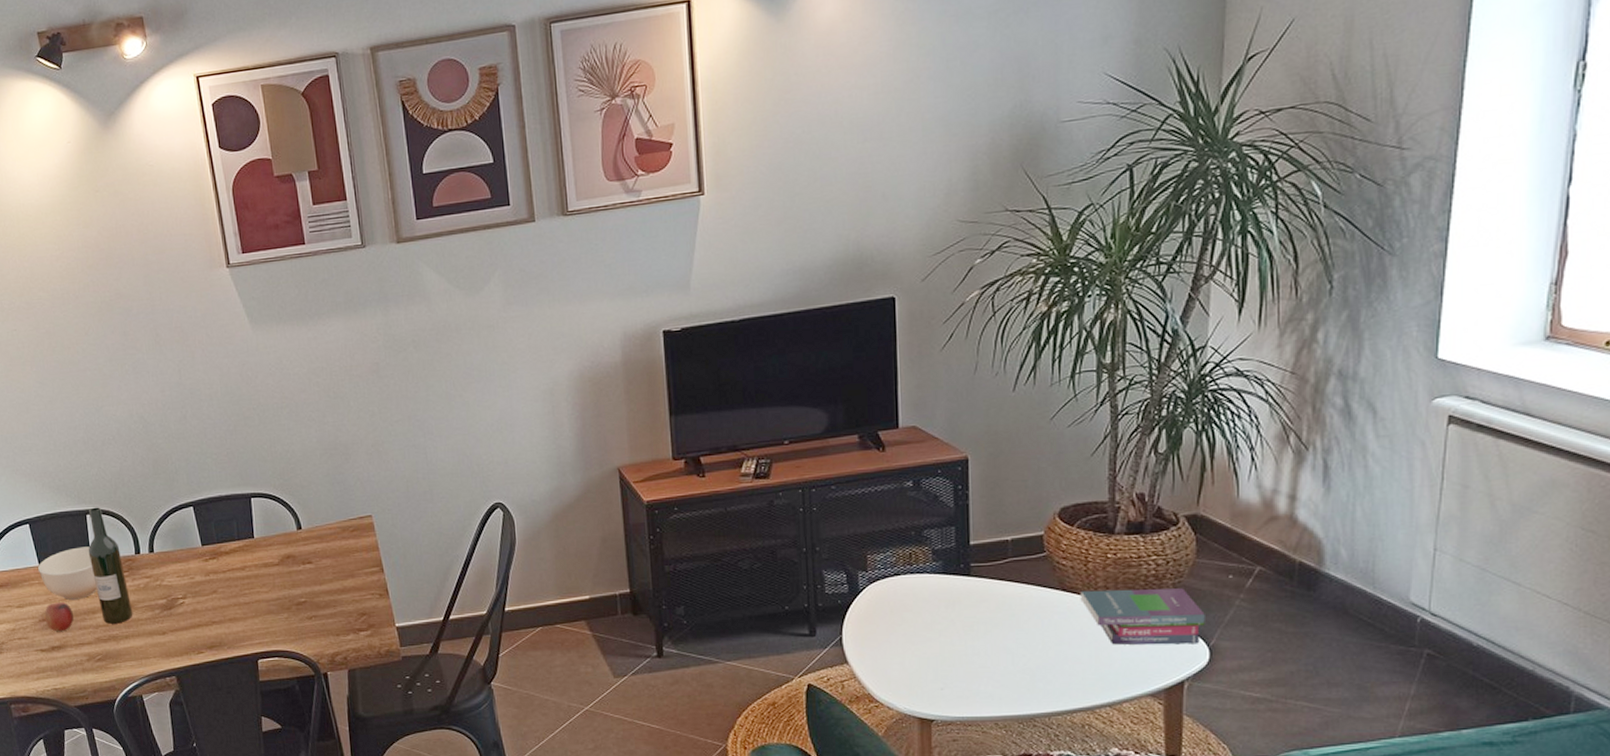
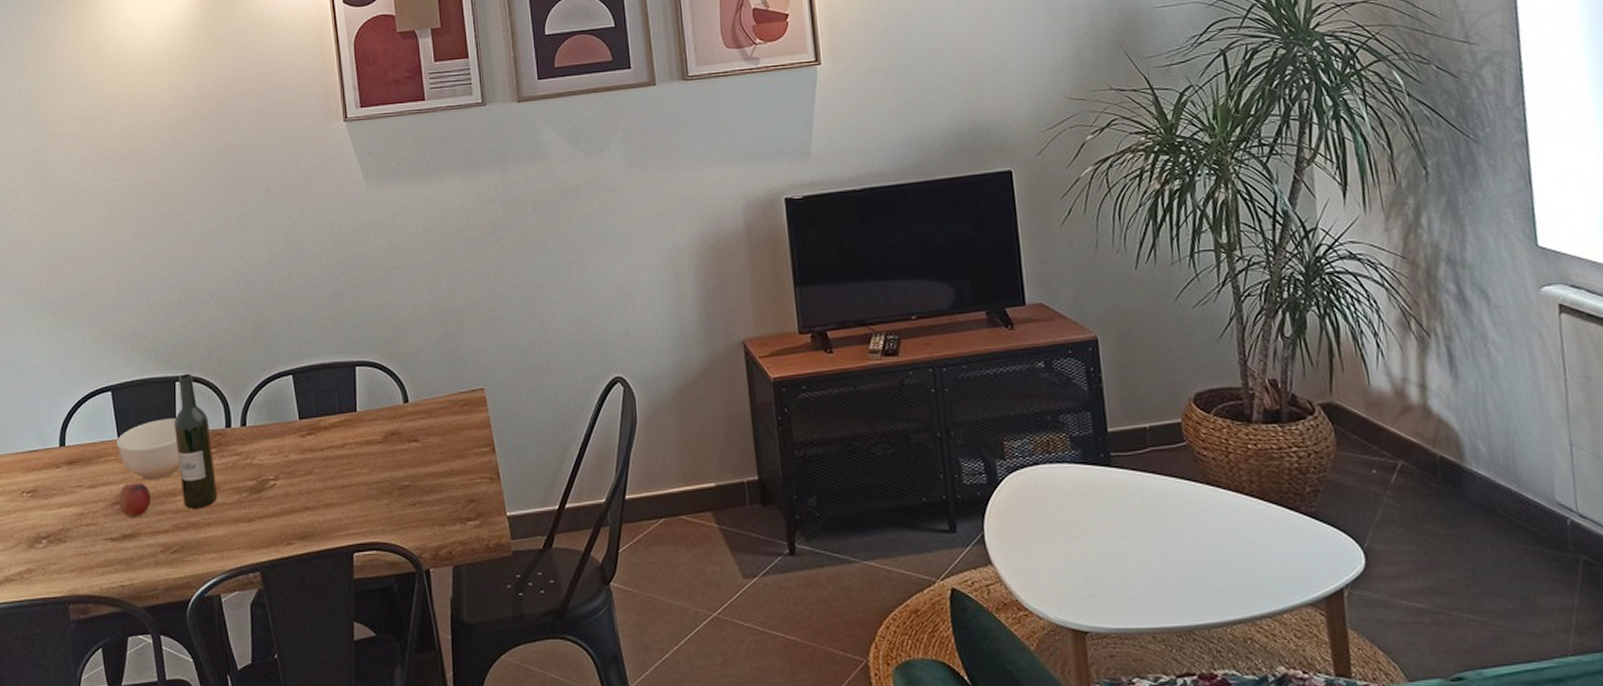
books: present [1080,588,1205,645] -> none [1225,483,1356,547]

